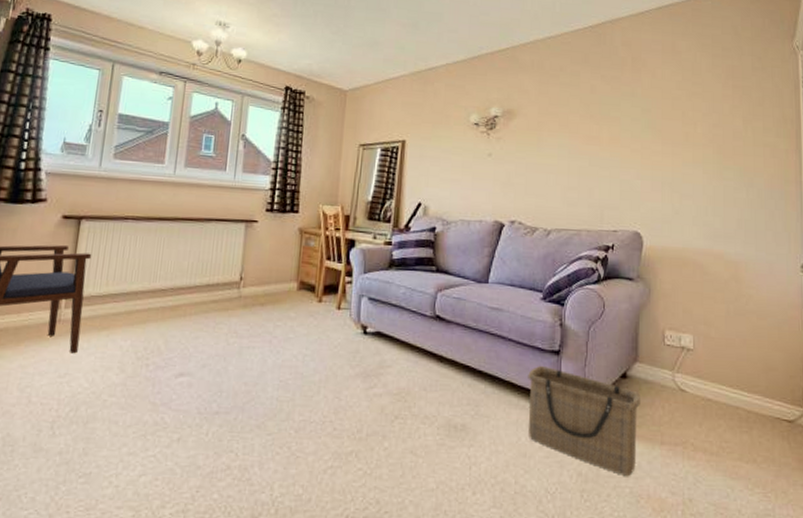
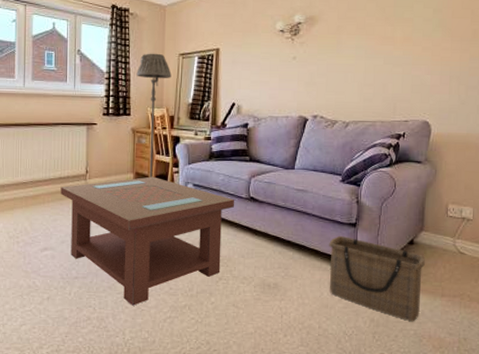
coffee table: none [206,286,418,451] -> present [60,176,235,306]
floor lamp: none [308,142,350,288] -> present [136,53,172,177]

